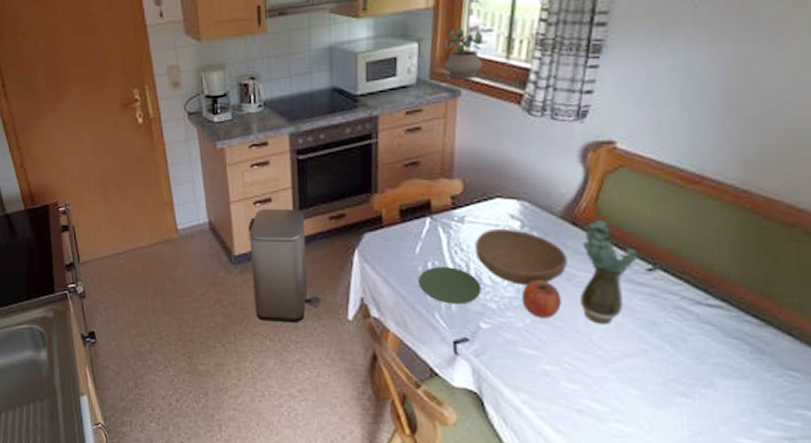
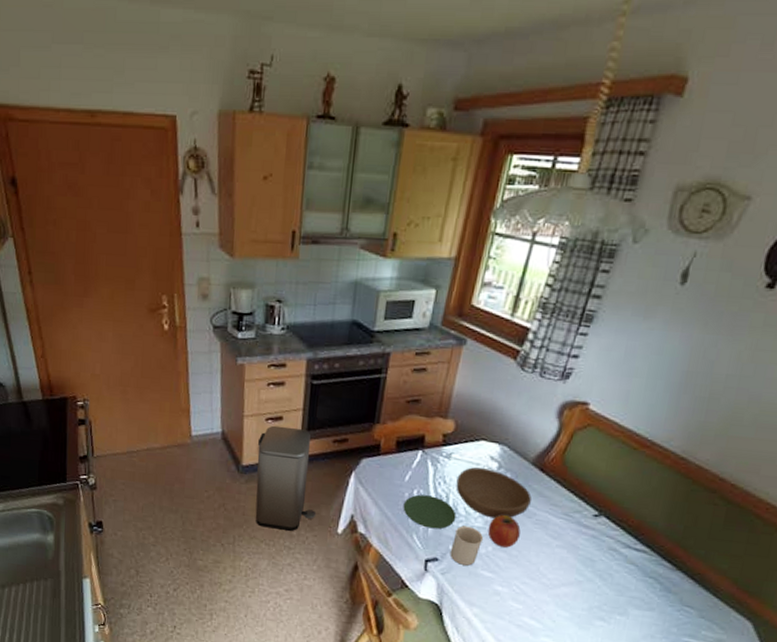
potted plant: present [444,29,483,80] -> none [455,282,494,331]
mug: none [481,297,518,344] -> present [450,526,484,566]
vase: present [579,216,639,325] -> none [534,466,590,558]

